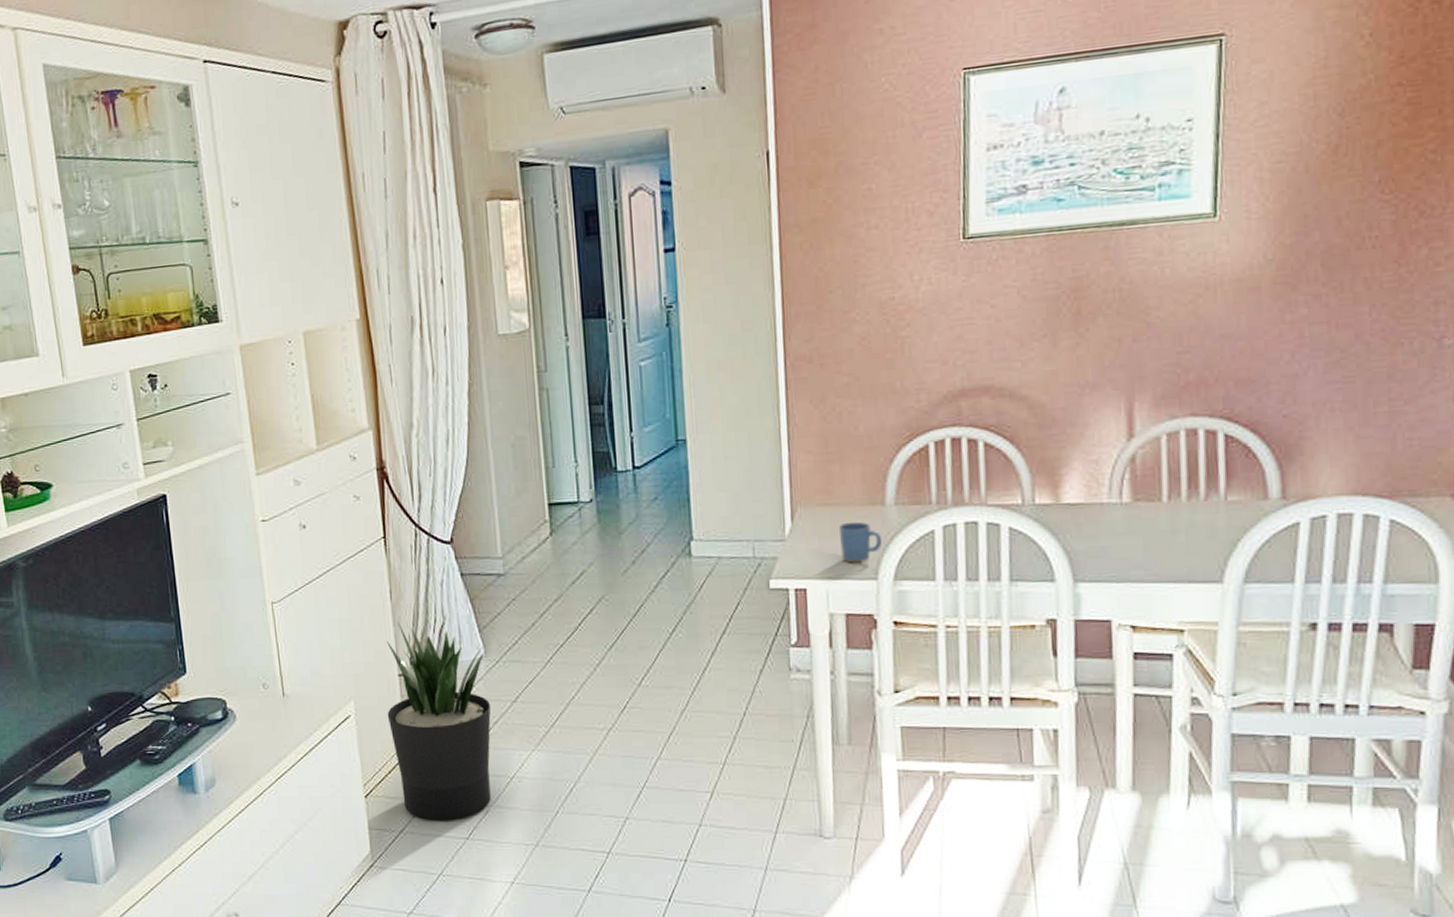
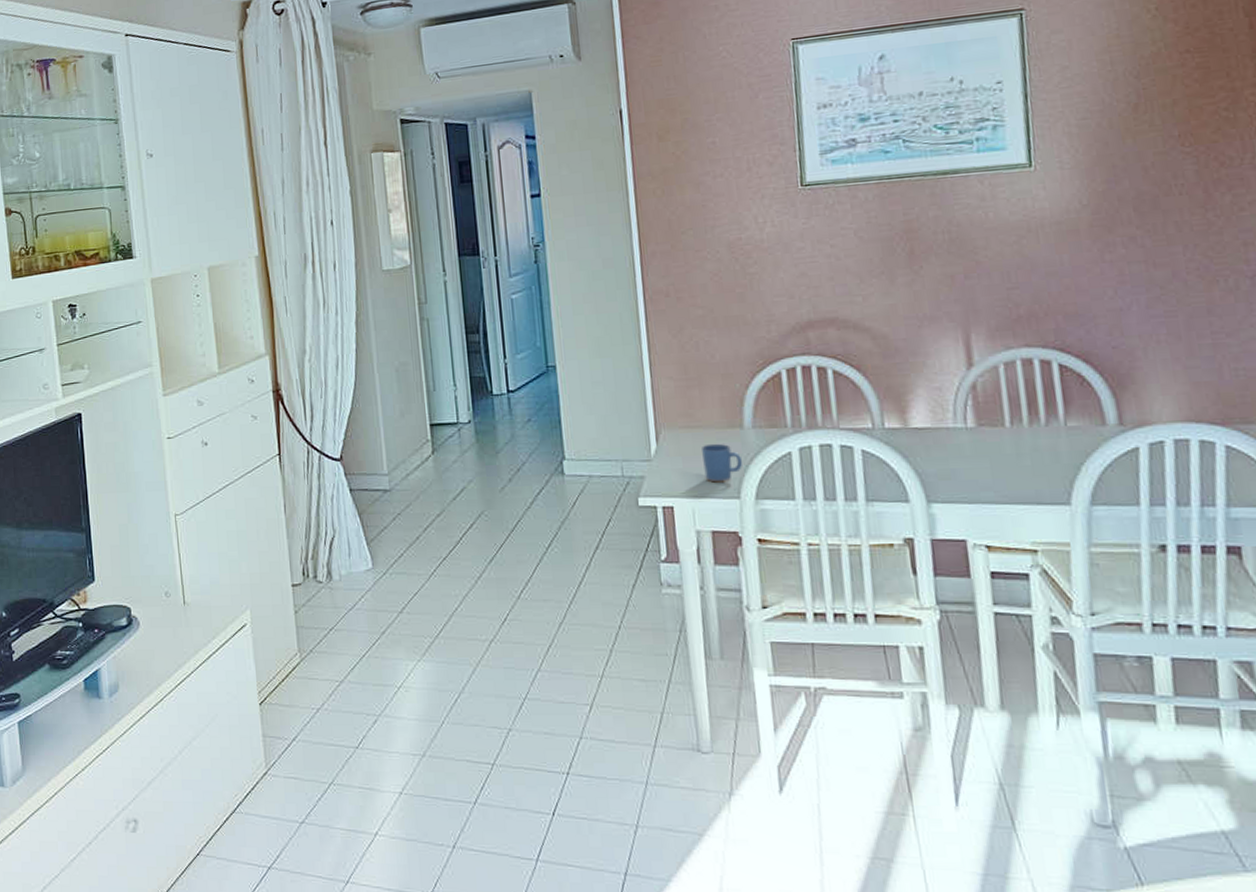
planter: present [387,621,491,820] -> none [281,534,380,729]

